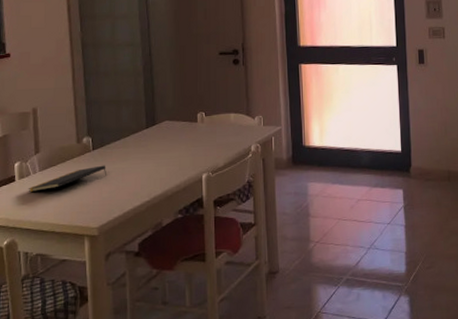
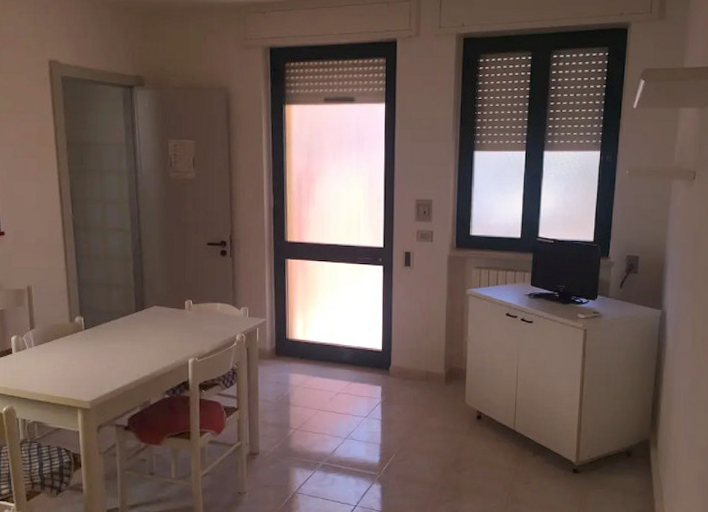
notepad: present [28,165,107,193] -> none [24,344,99,365]

